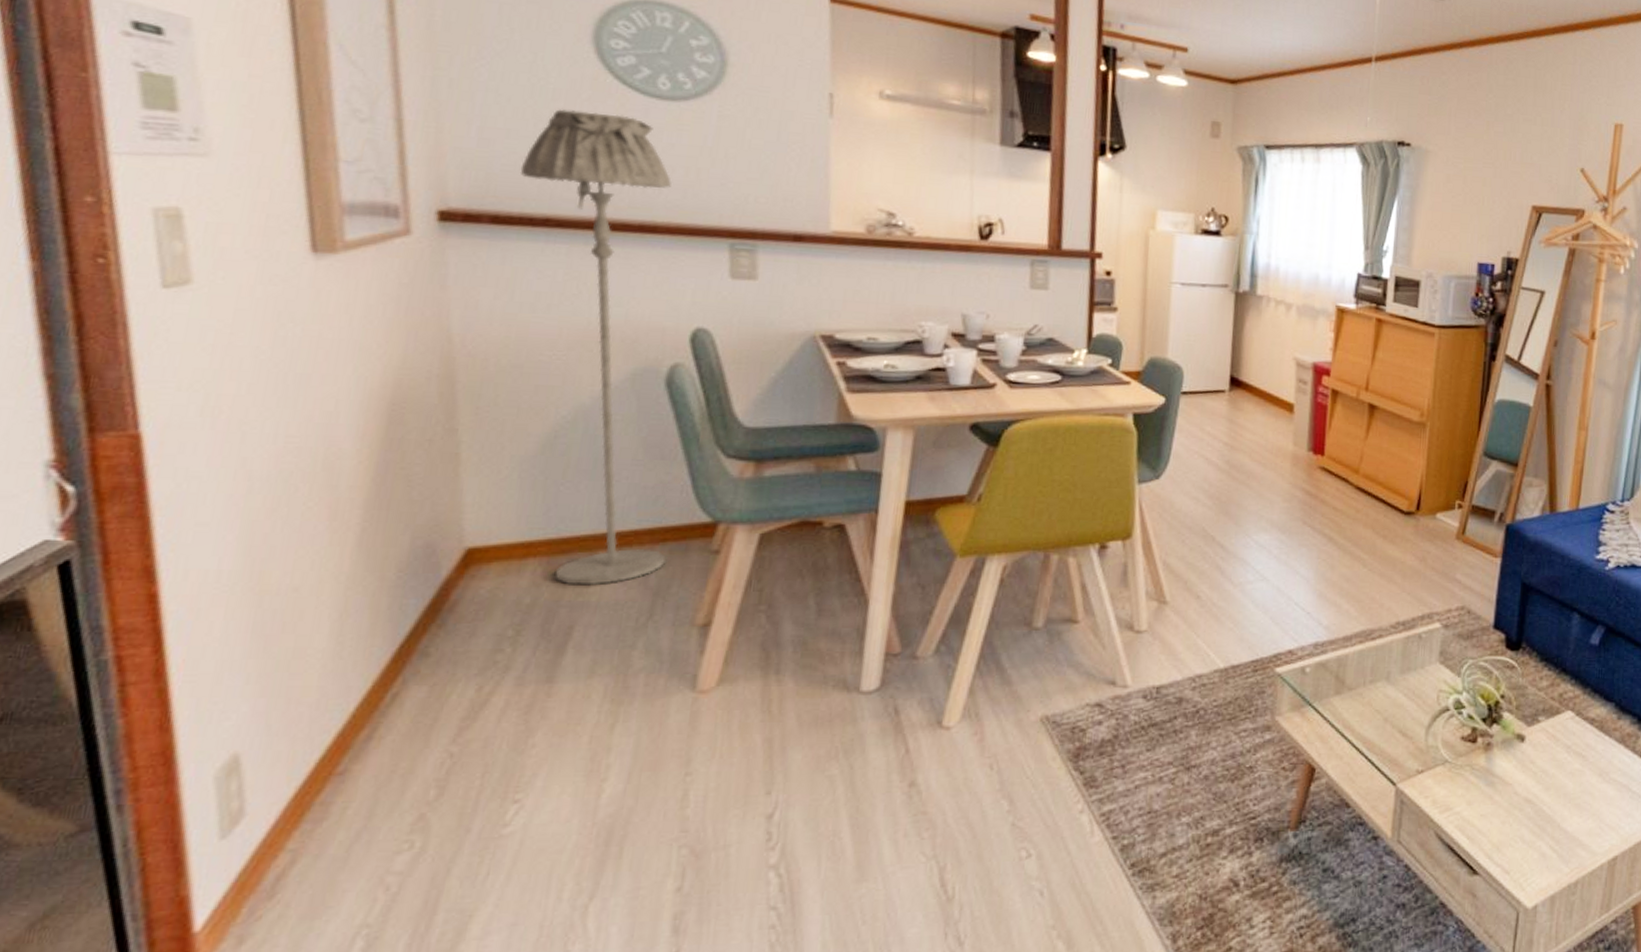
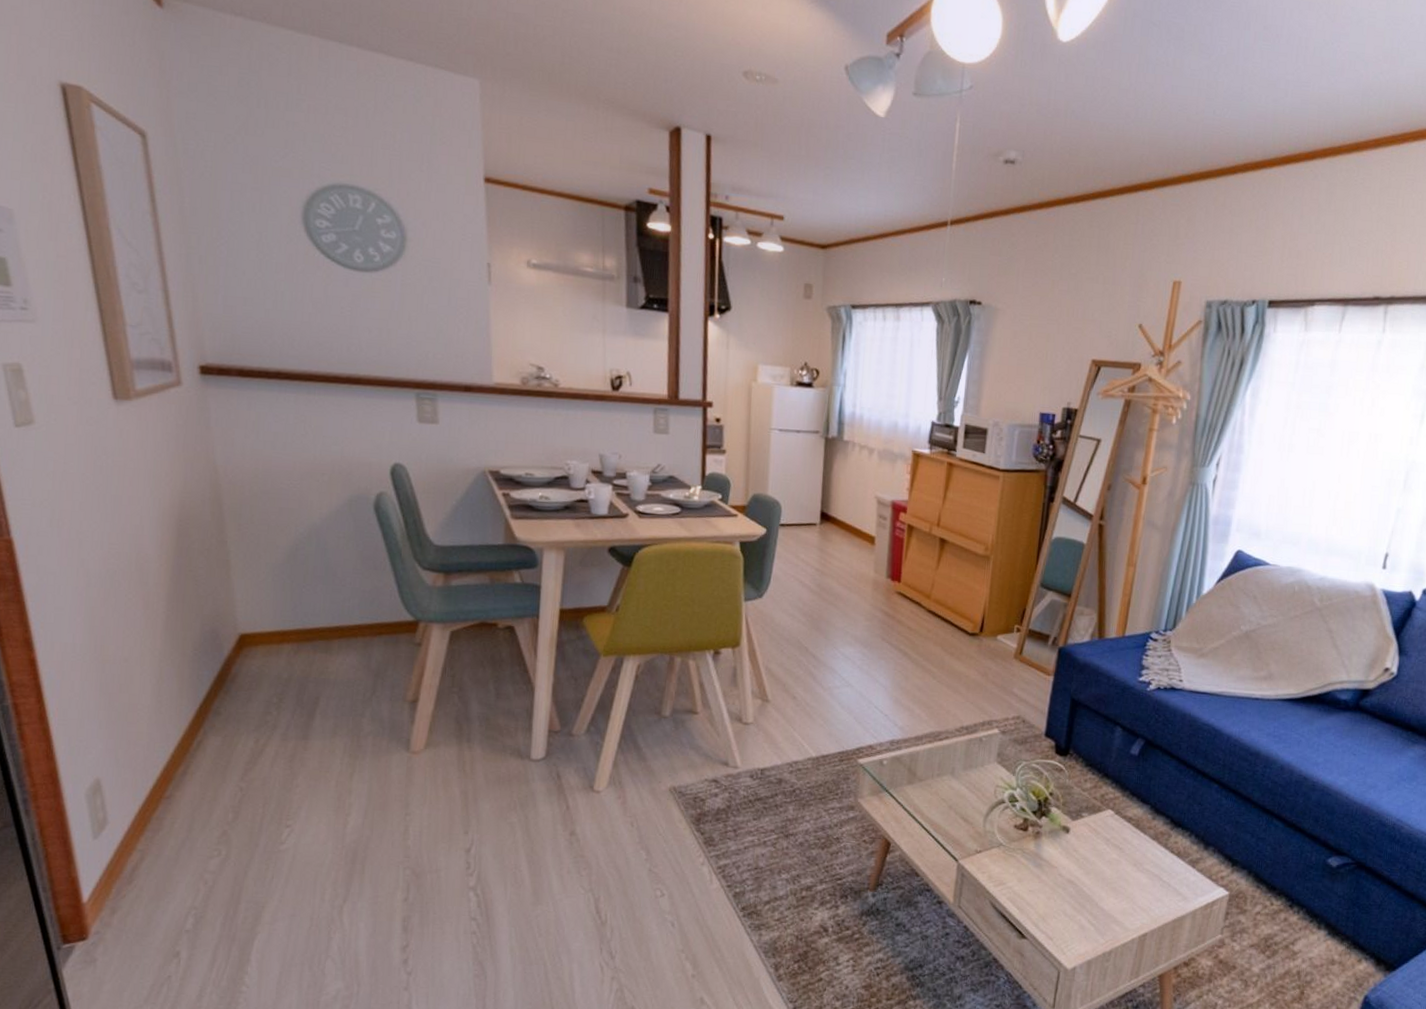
floor lamp: present [520,109,672,586] -> none [256,280,382,667]

